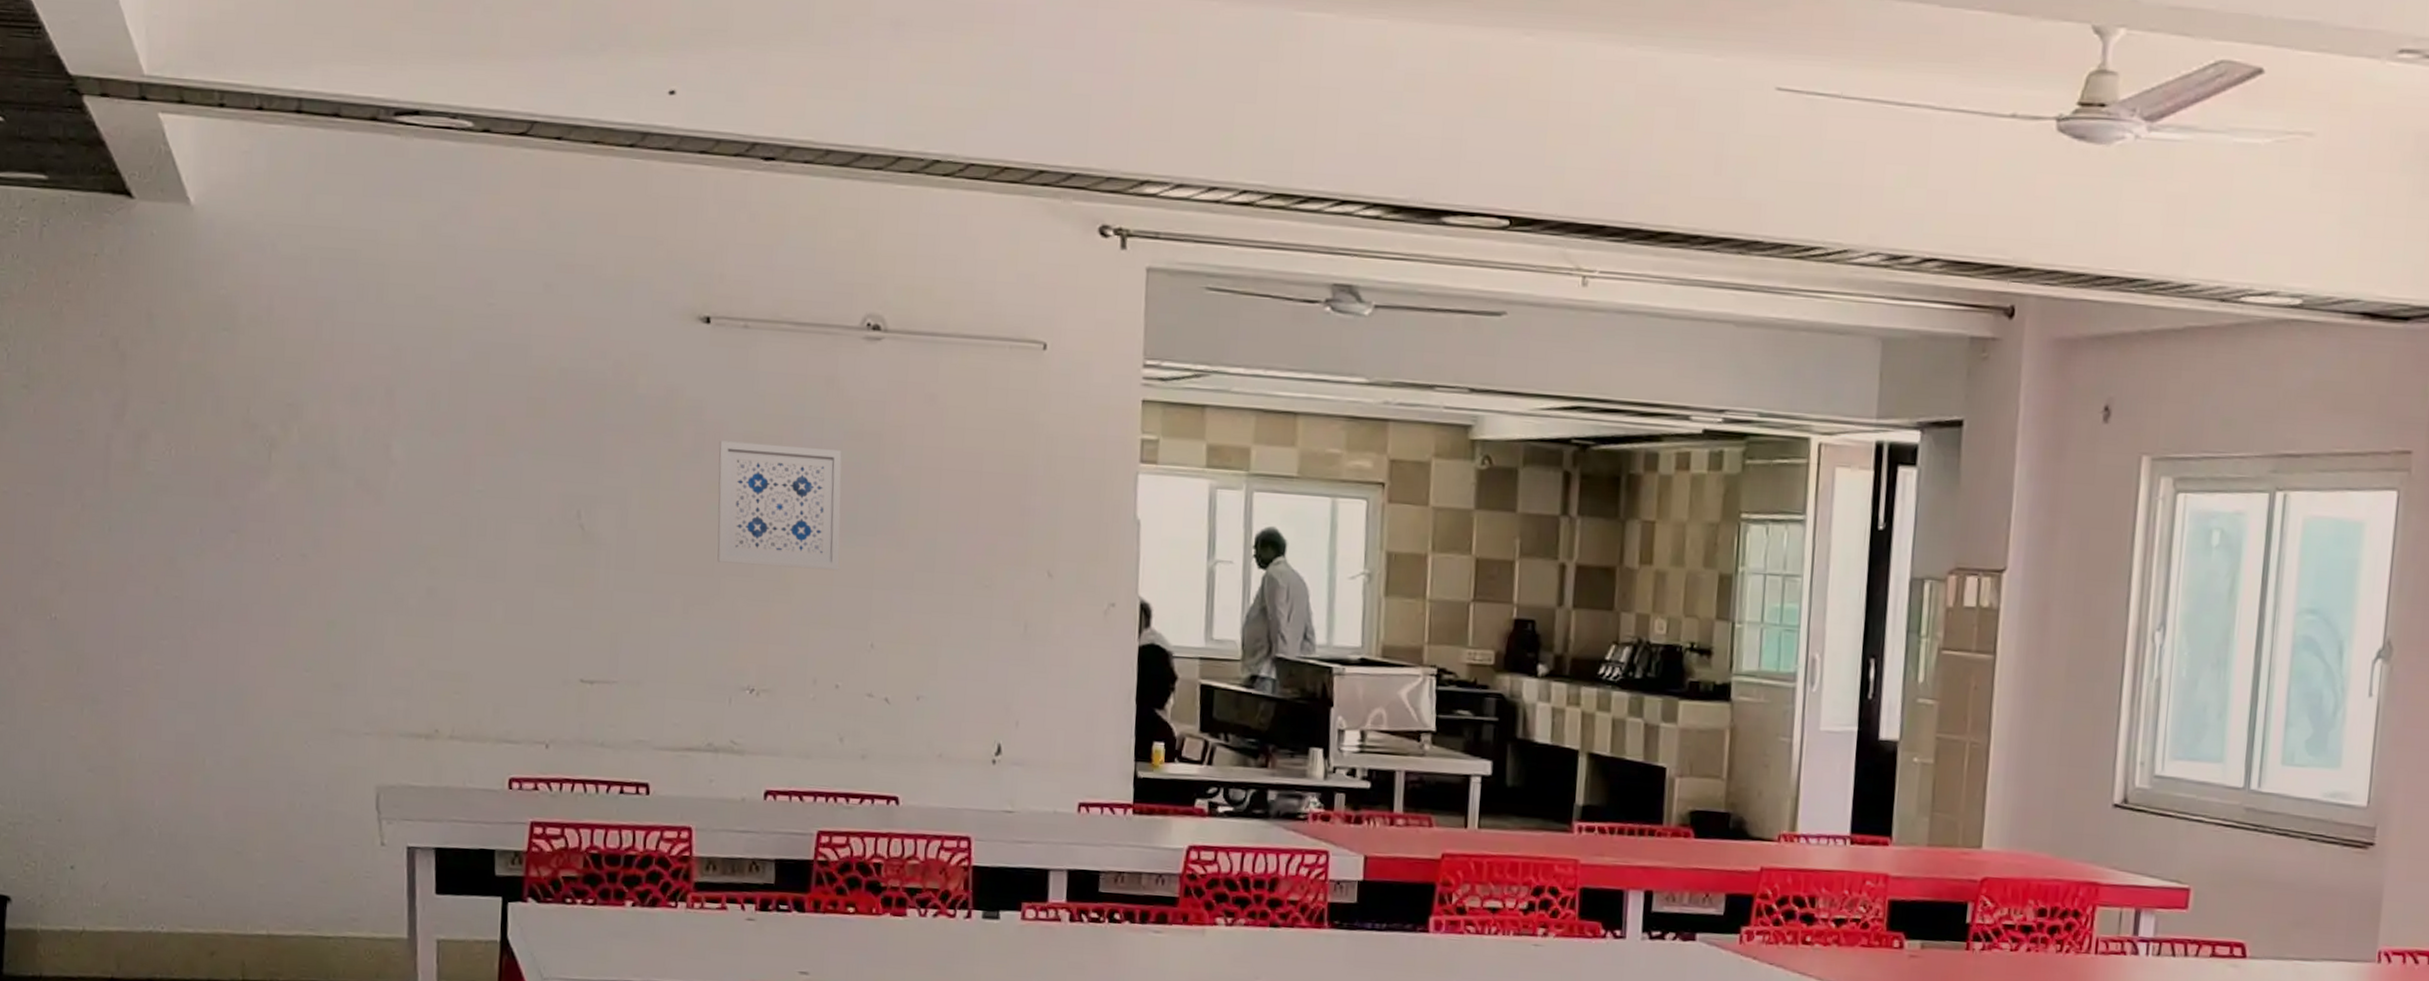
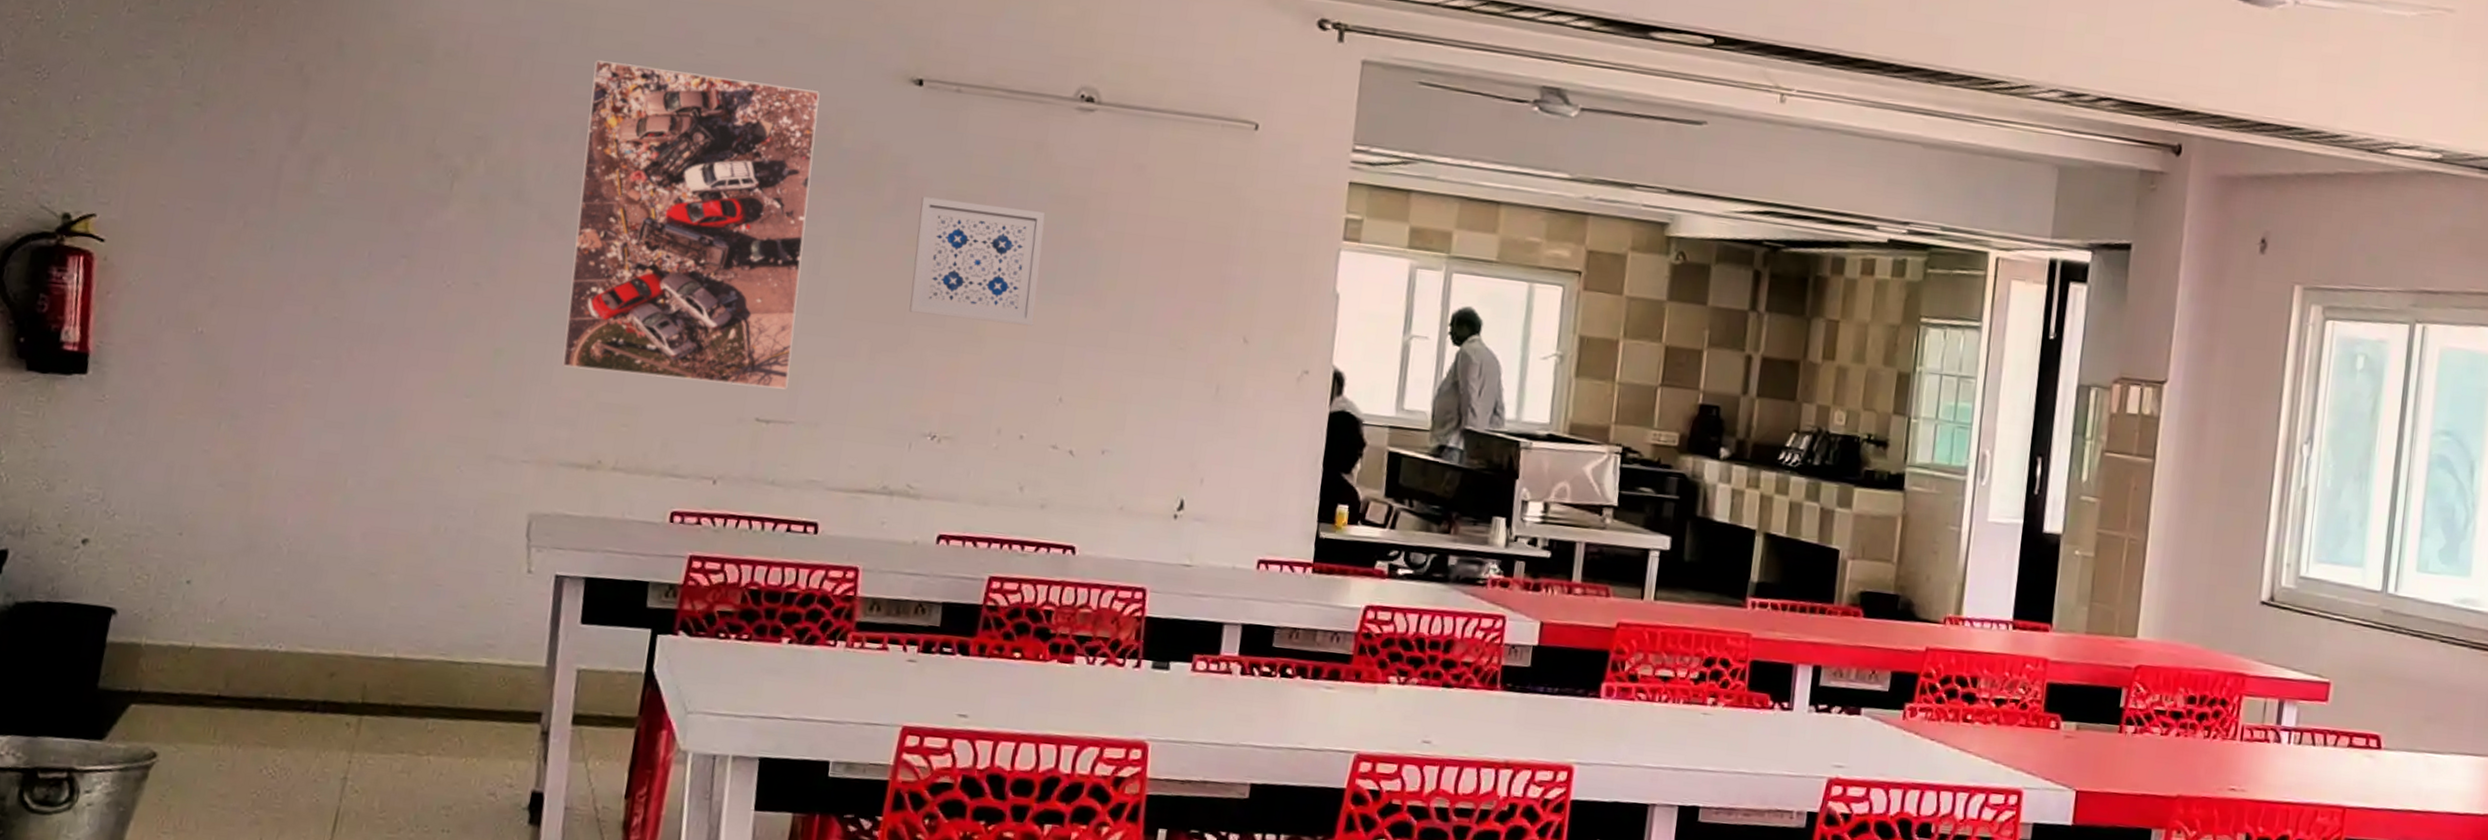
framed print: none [391,317,611,649] -> present [562,60,820,390]

